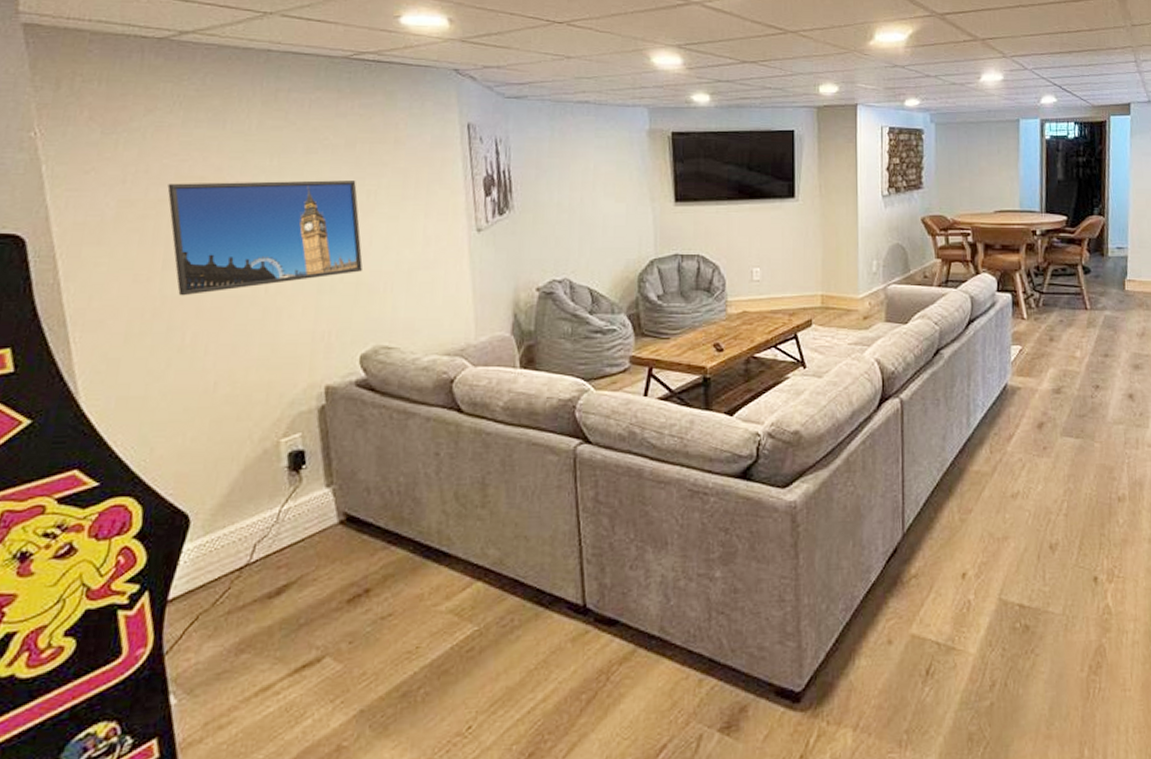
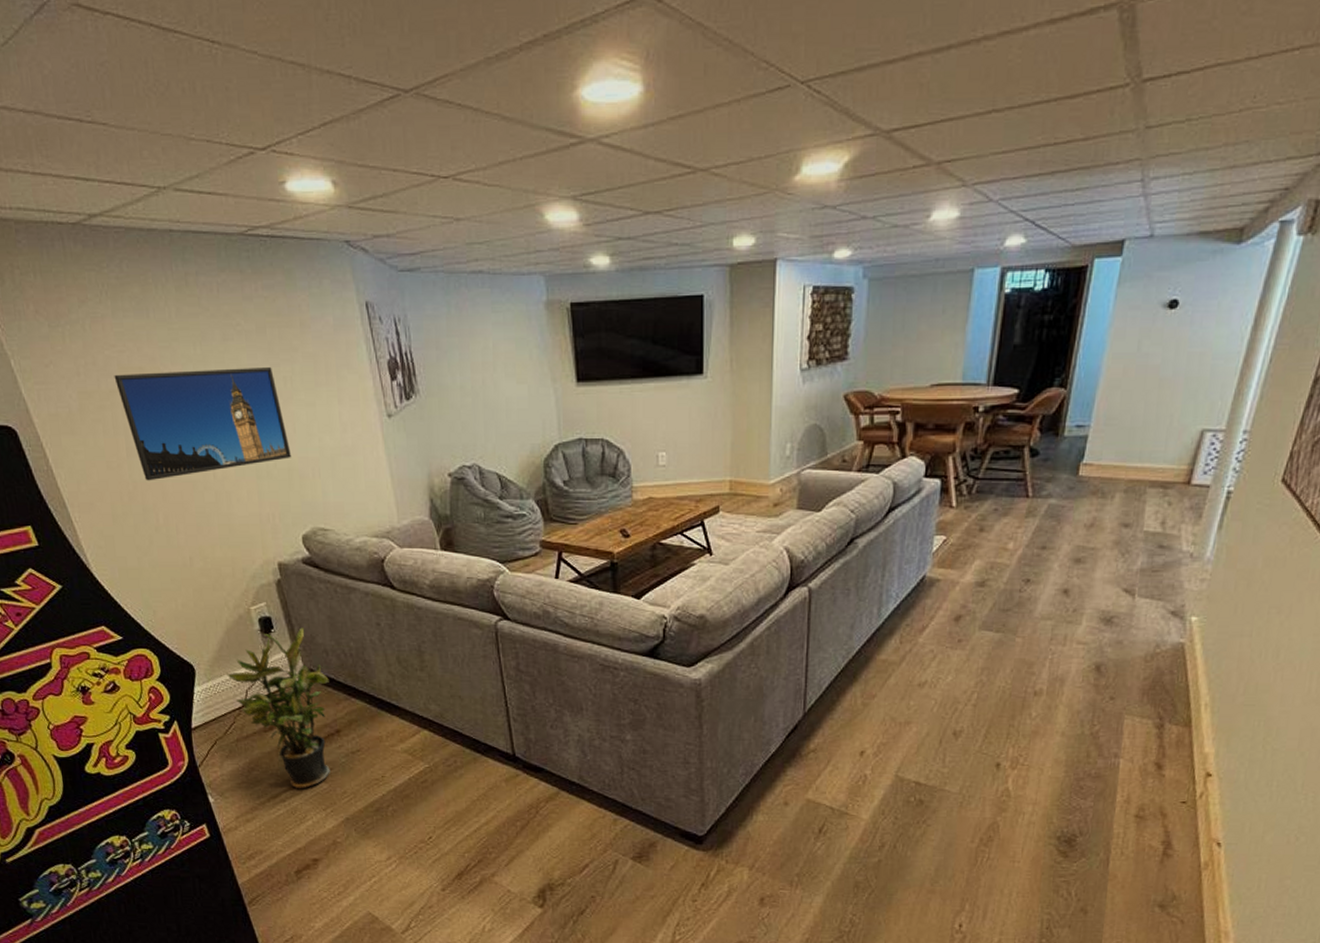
potted plant: none [232,460,366,675] -> present [227,626,330,789]

